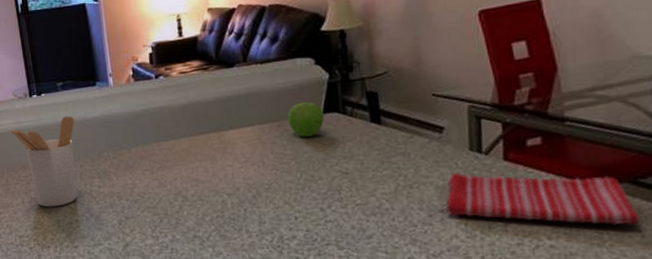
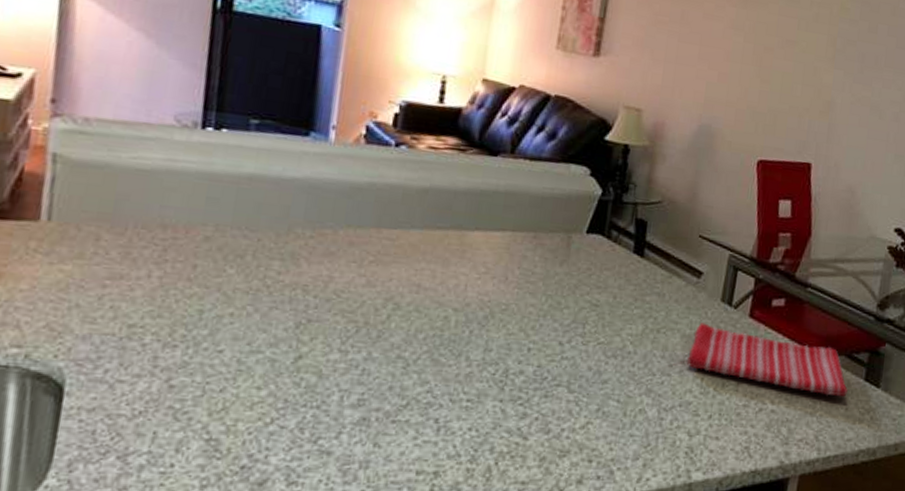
utensil holder: present [10,116,77,207] -> none [156,167,264,291]
fruit: present [287,101,325,137] -> none [545,215,587,257]

